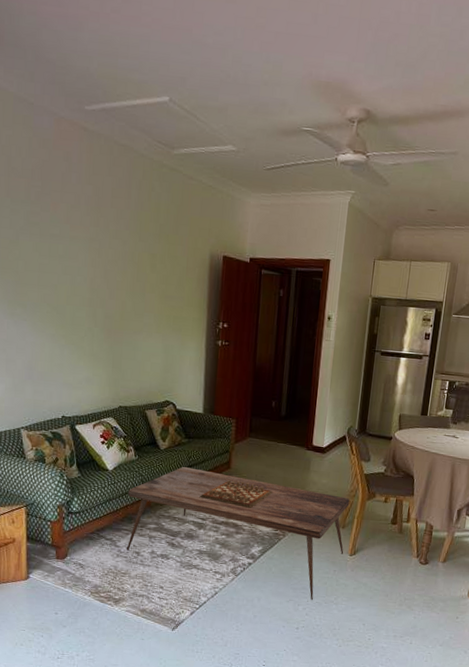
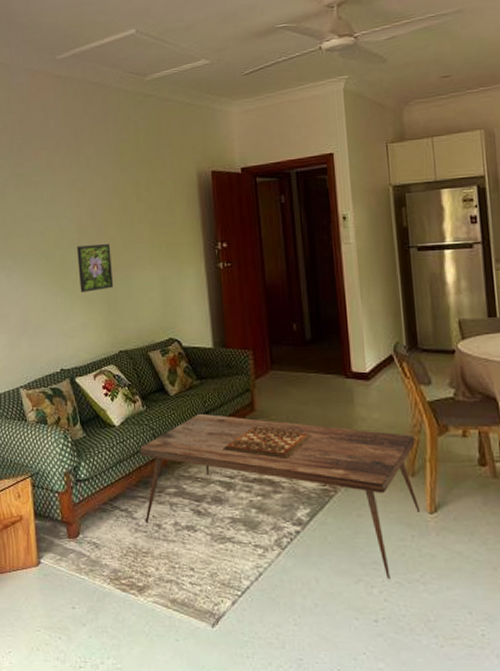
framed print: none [87,305,121,350] -> present [77,243,114,293]

